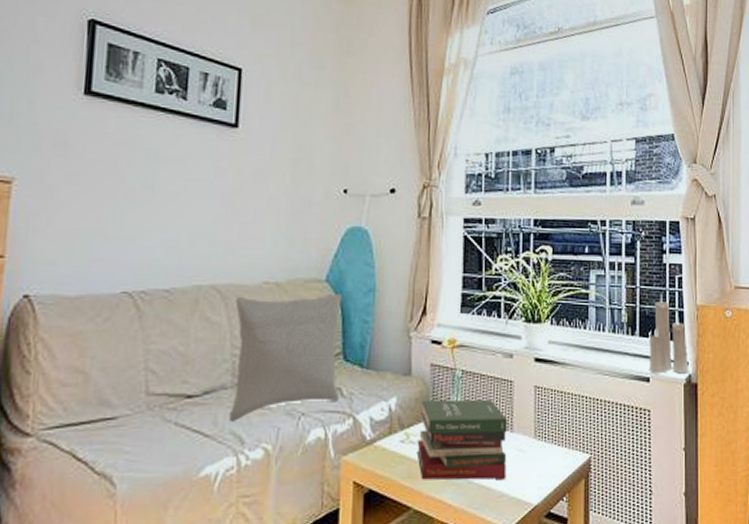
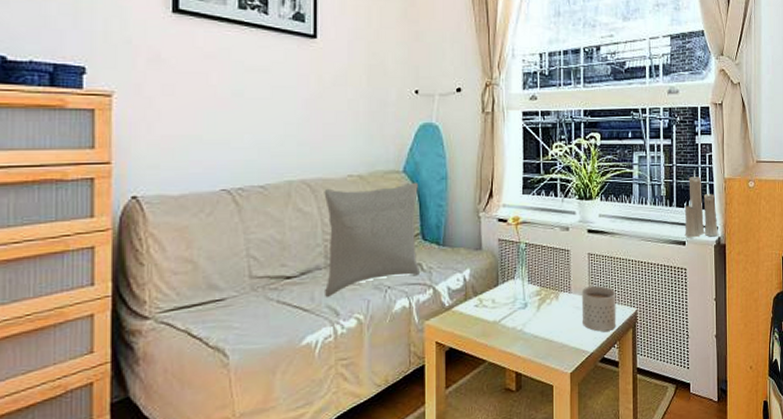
books: present [416,399,508,480] -> none [489,266,566,337]
mug: none [525,424,566,481] -> present [581,285,616,332]

